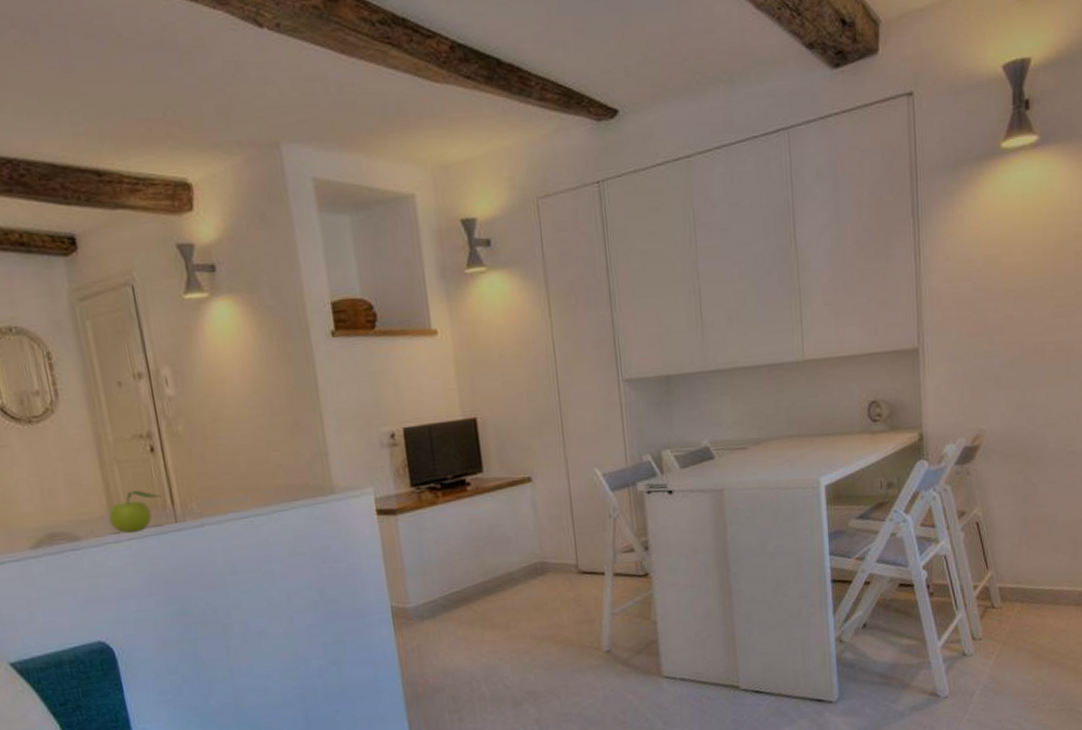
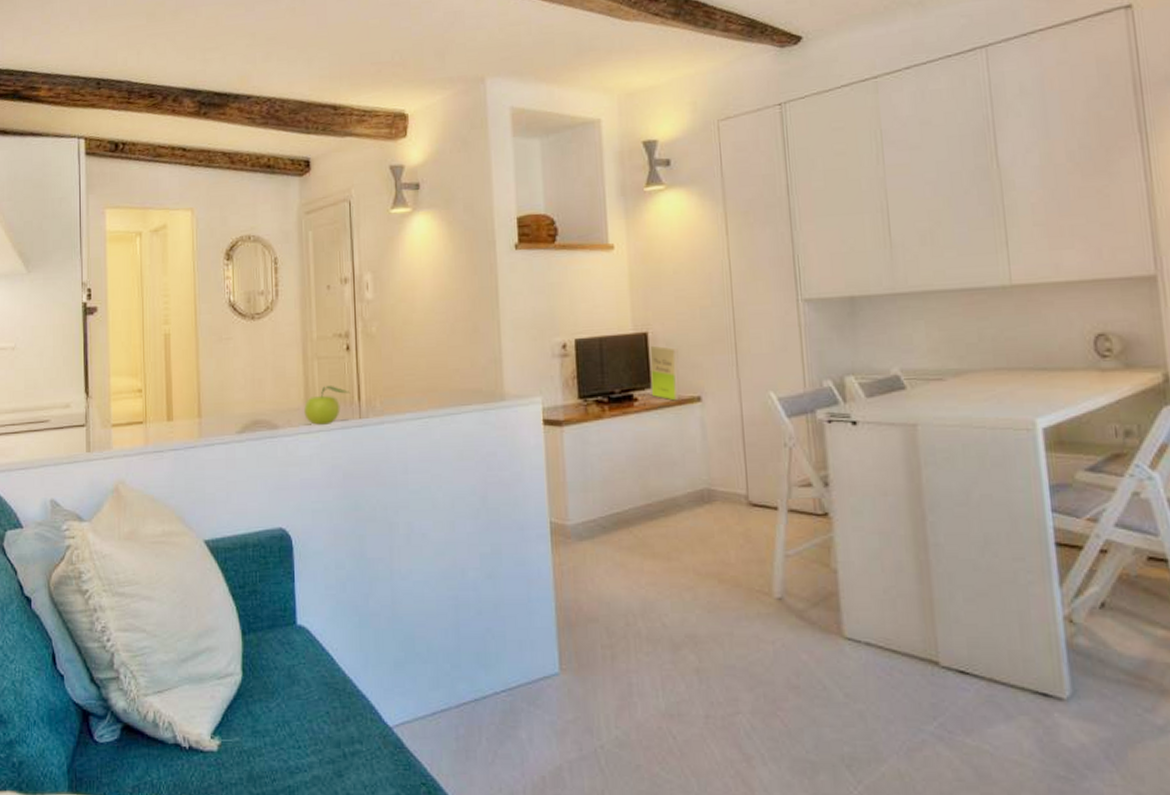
book: none [479,430,511,483] -> present [650,345,680,401]

